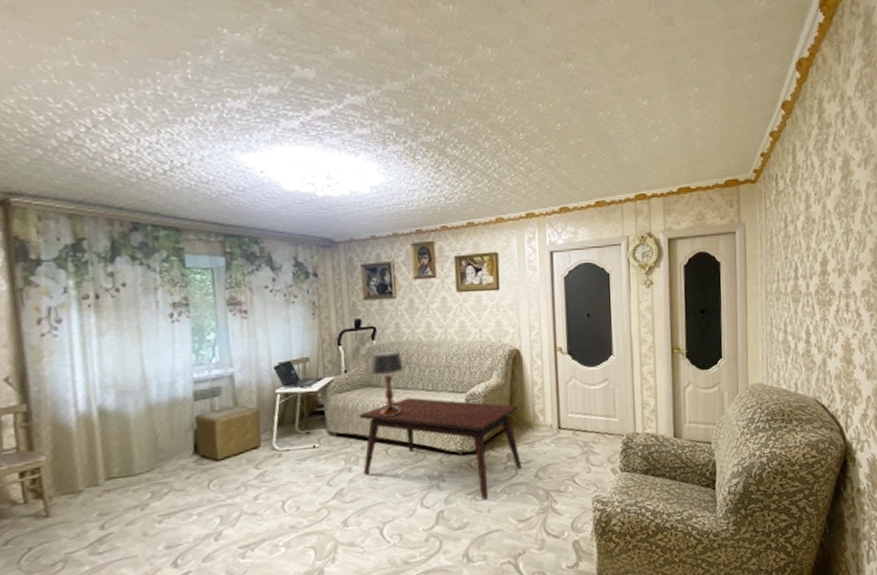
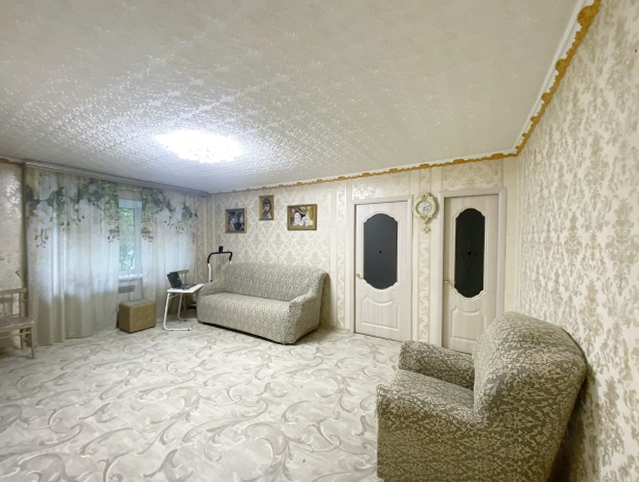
coffee table: present [359,397,523,500] -> none [218,302,327,378]
table lamp: present [370,350,404,416] -> none [227,268,249,313]

